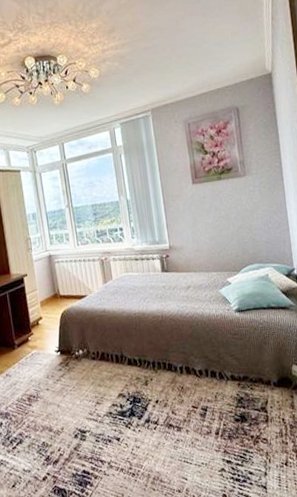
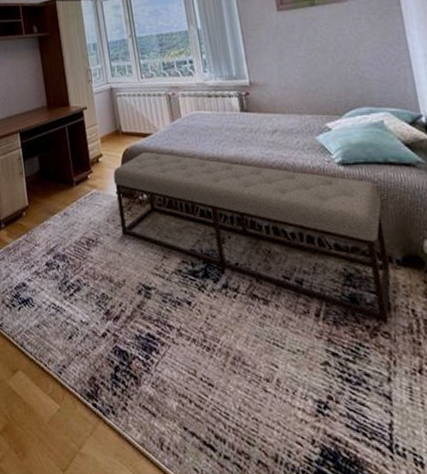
bench: none [52,312,270,433] -> present [113,152,391,324]

